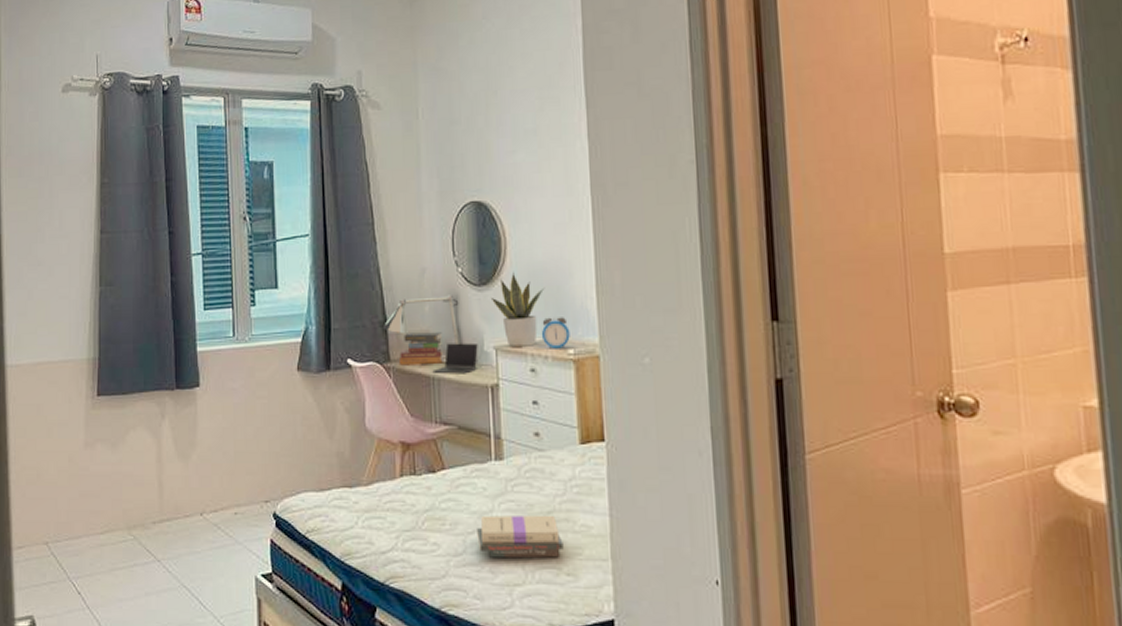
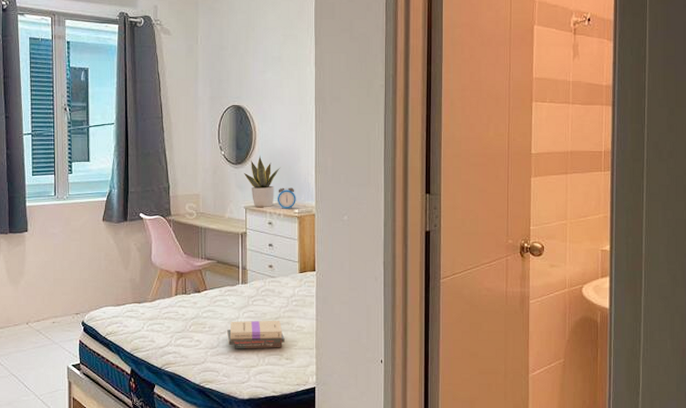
desk lamp: present [382,295,479,365] -> none [166,170,233,219]
books: present [400,332,443,364] -> none [178,196,208,218]
laptop computer: present [432,342,478,374] -> none [201,203,233,225]

